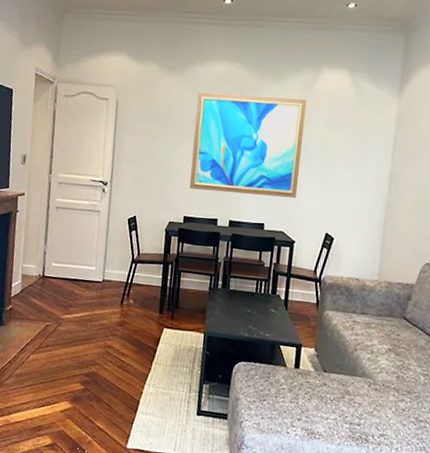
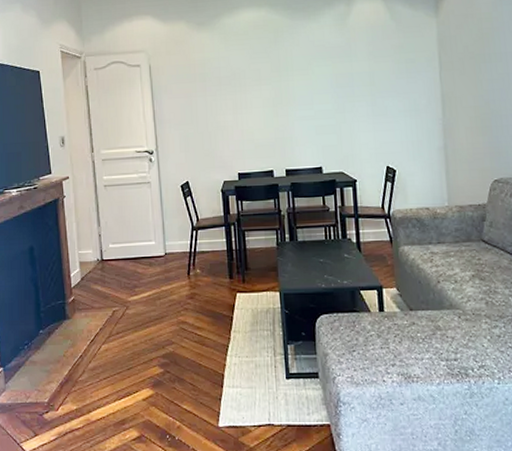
wall art: present [189,92,307,199] -> none [232,33,351,143]

